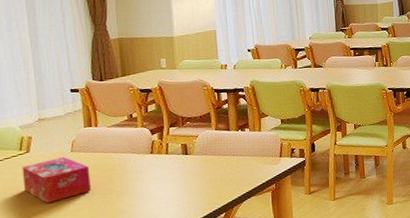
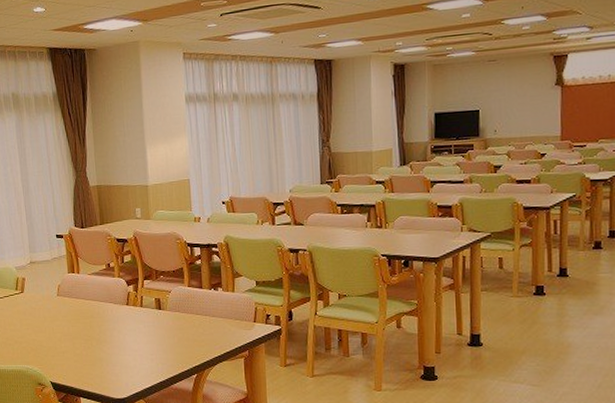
tissue box: present [22,156,91,204] -> none [18,299,74,343]

